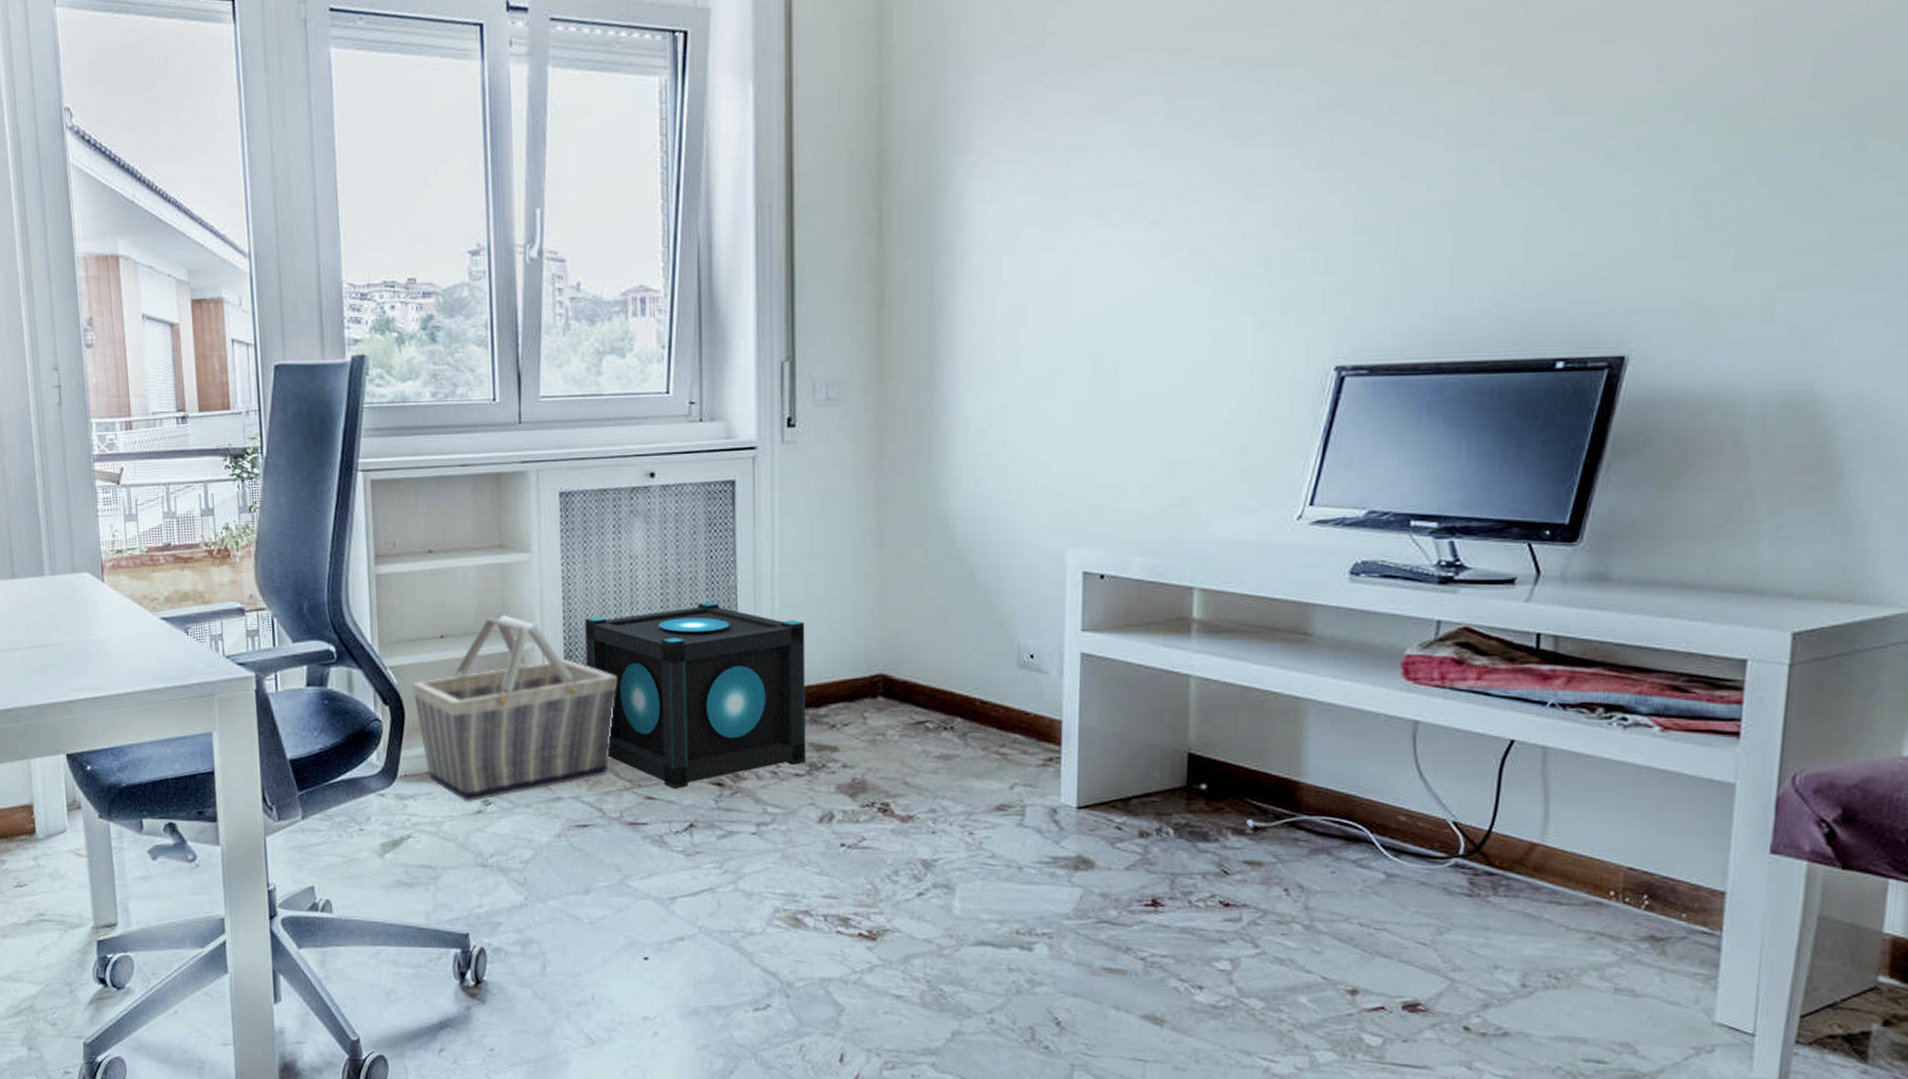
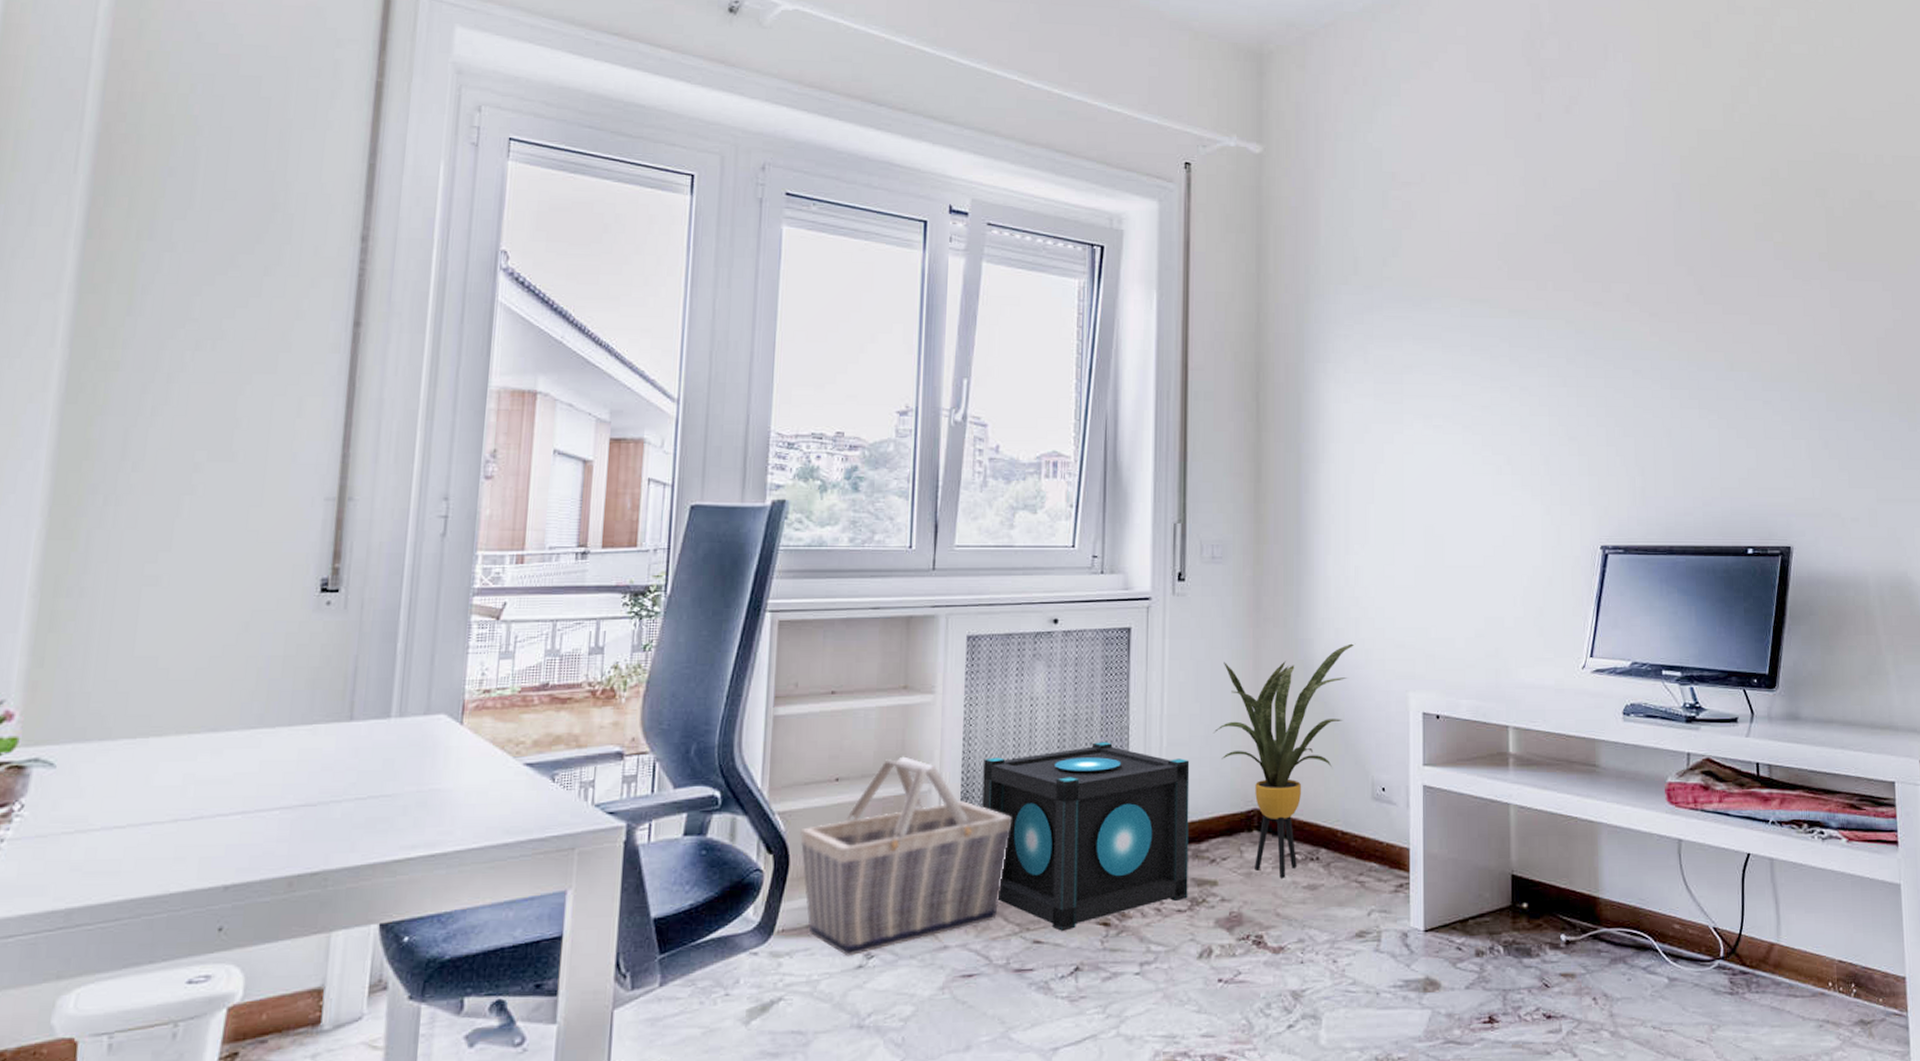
house plant: none [830,493,1001,747] -> present [1212,643,1356,878]

